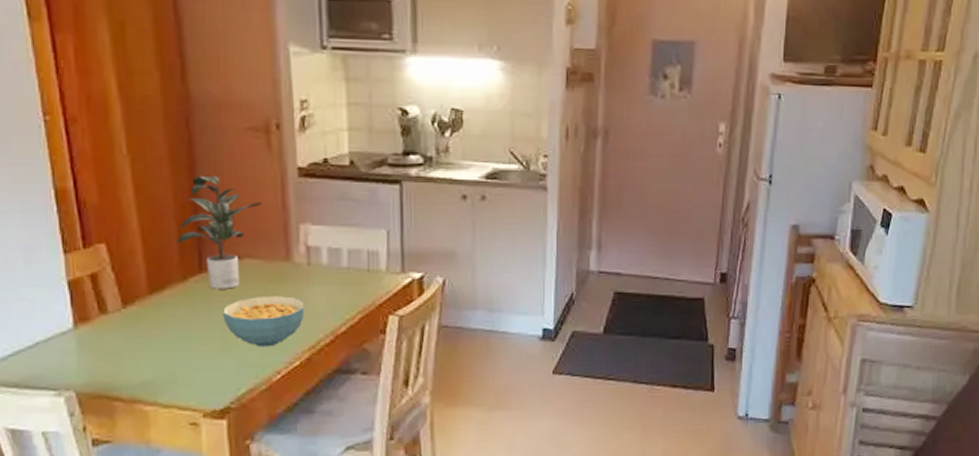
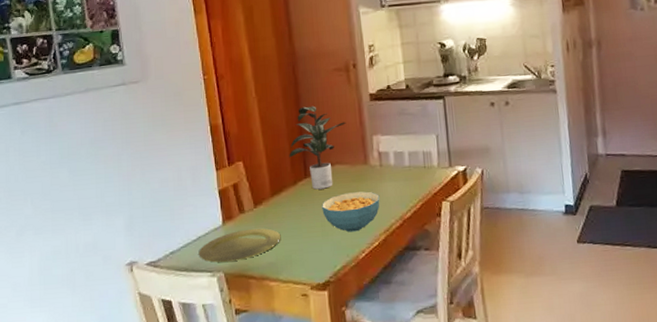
plate: none [36,335,162,378] -> present [198,228,281,263]

